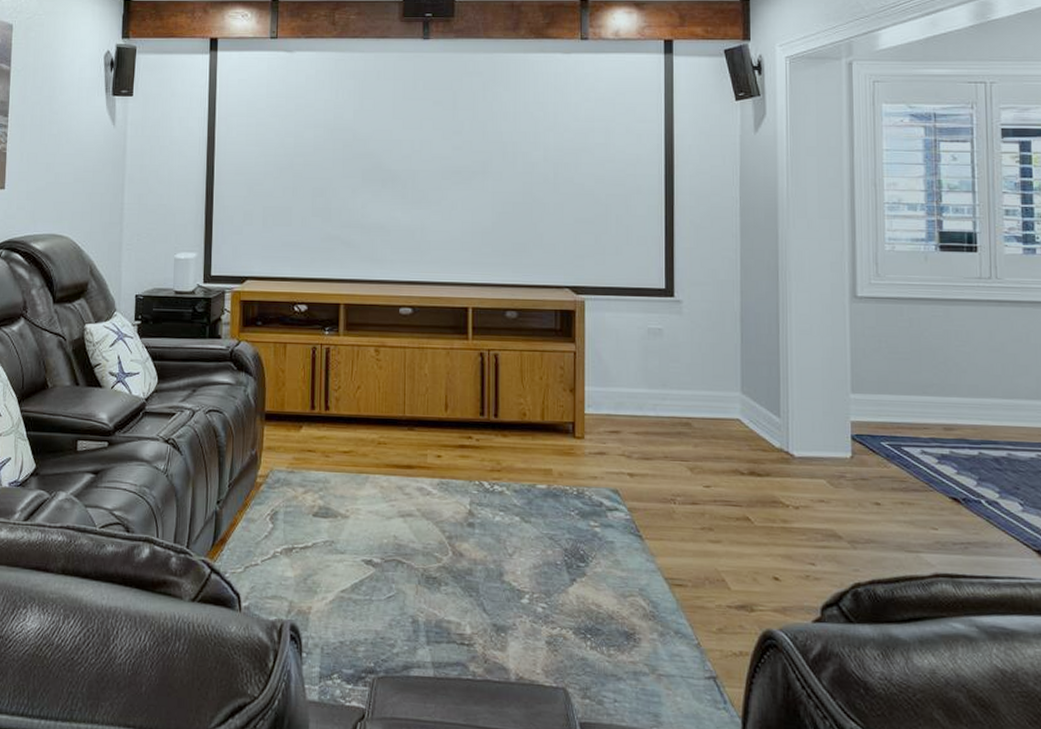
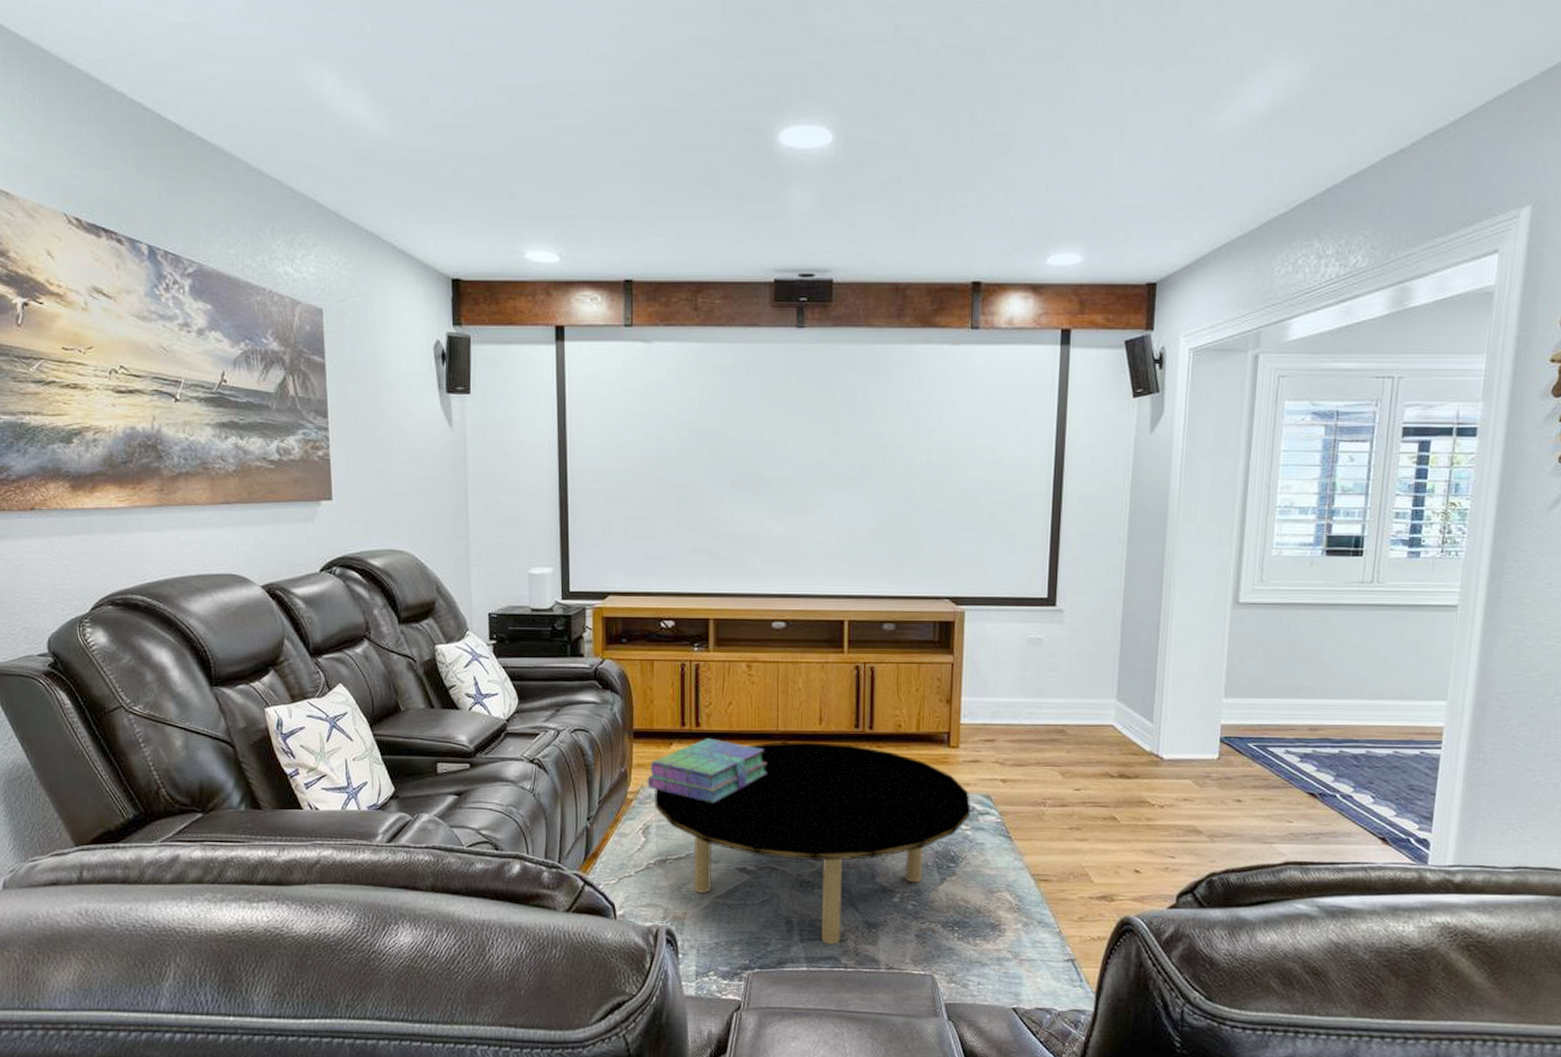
stack of books: none [276,423,394,490] -> present [647,739,768,803]
coffee table: none [282,428,599,649] -> present [653,742,971,945]

